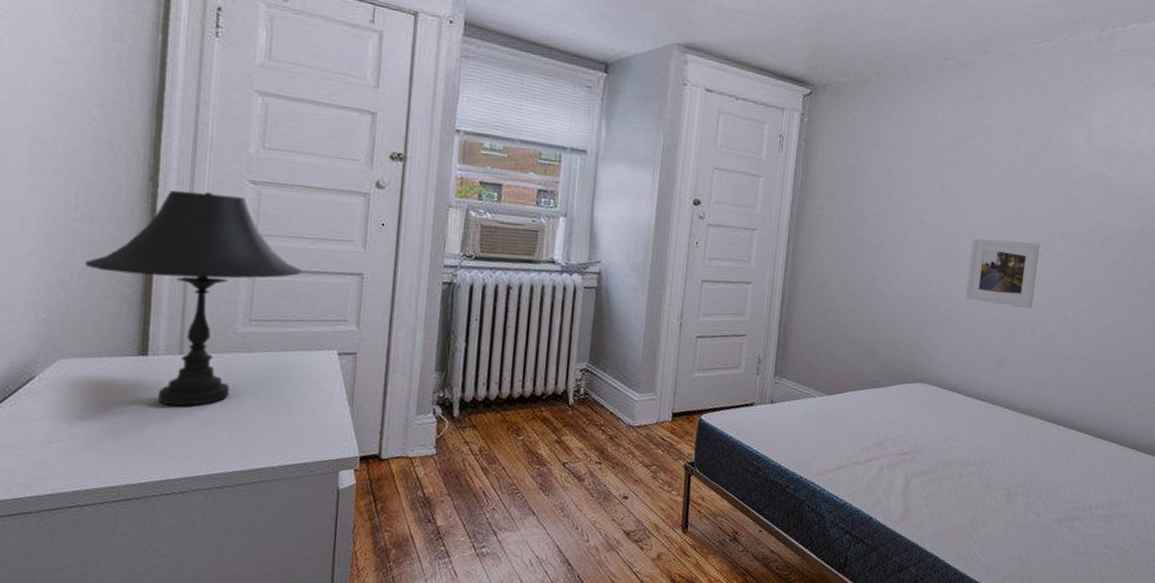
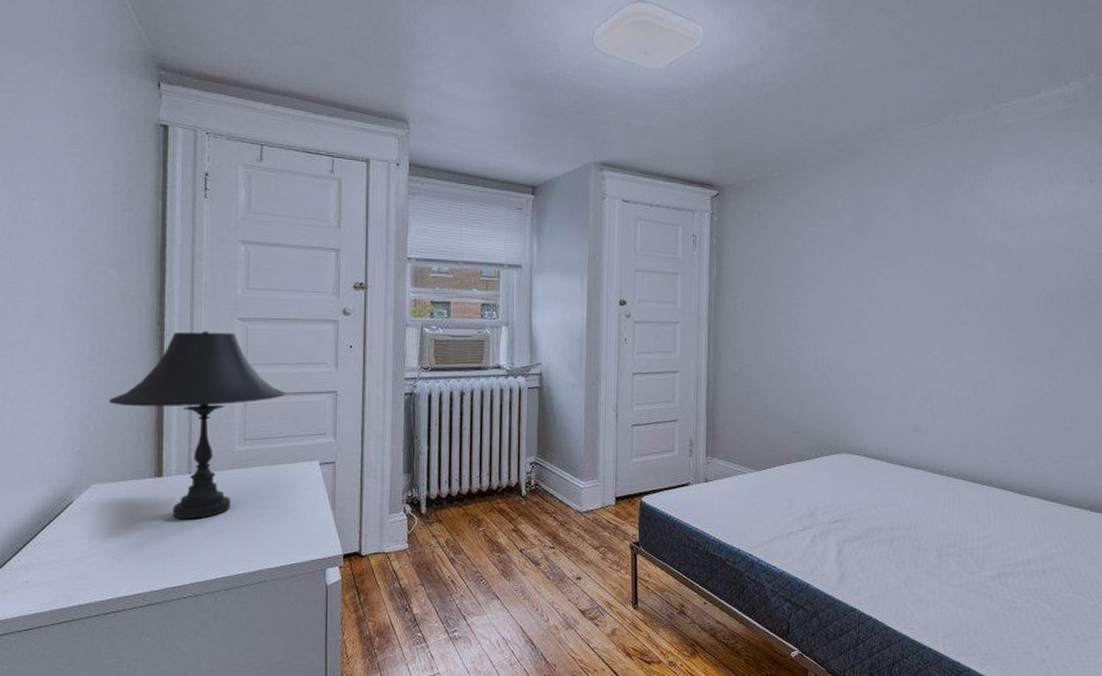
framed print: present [965,238,1040,309] -> none [880,312,947,376]

